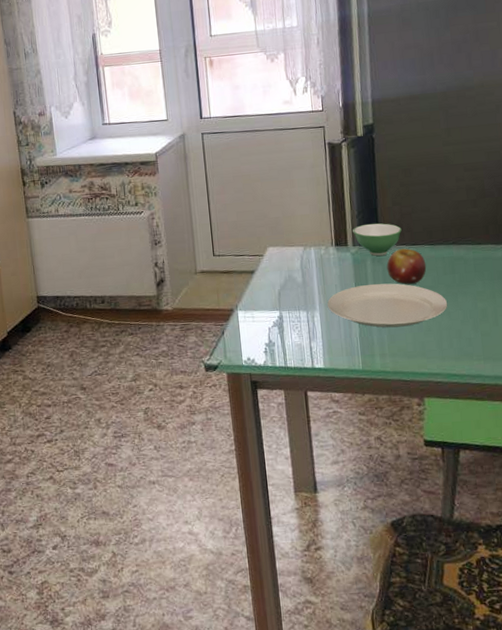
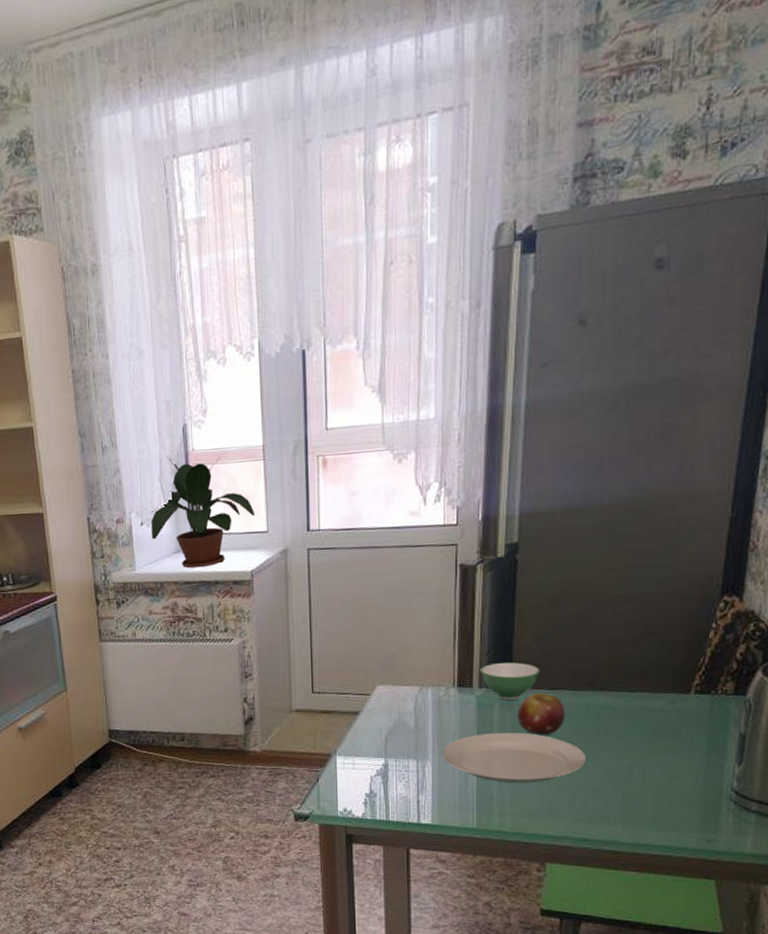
potted plant: none [59,60,156,153] -> present [140,457,255,569]

